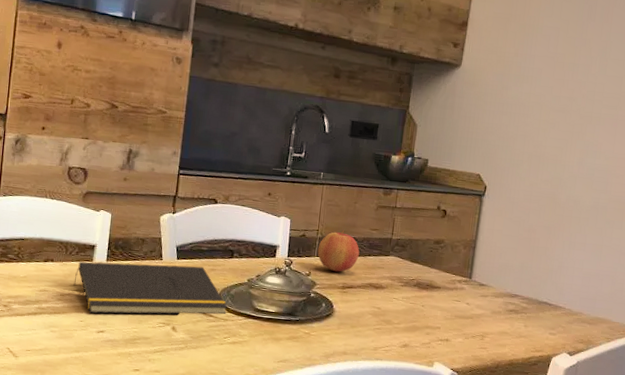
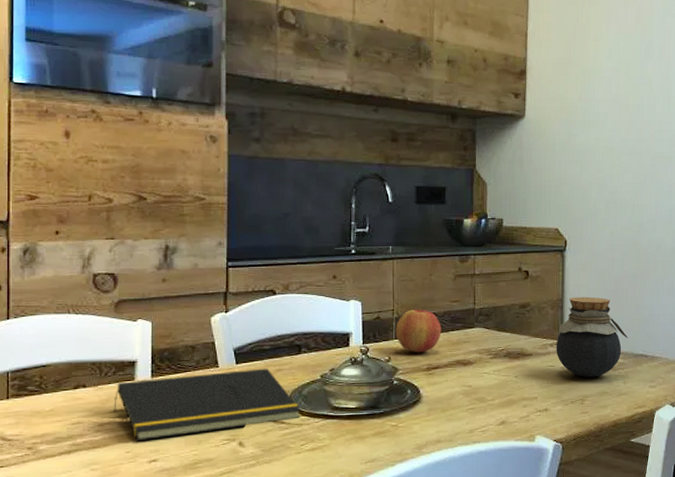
jar: none [463,240,535,318] -> present [556,296,628,378]

